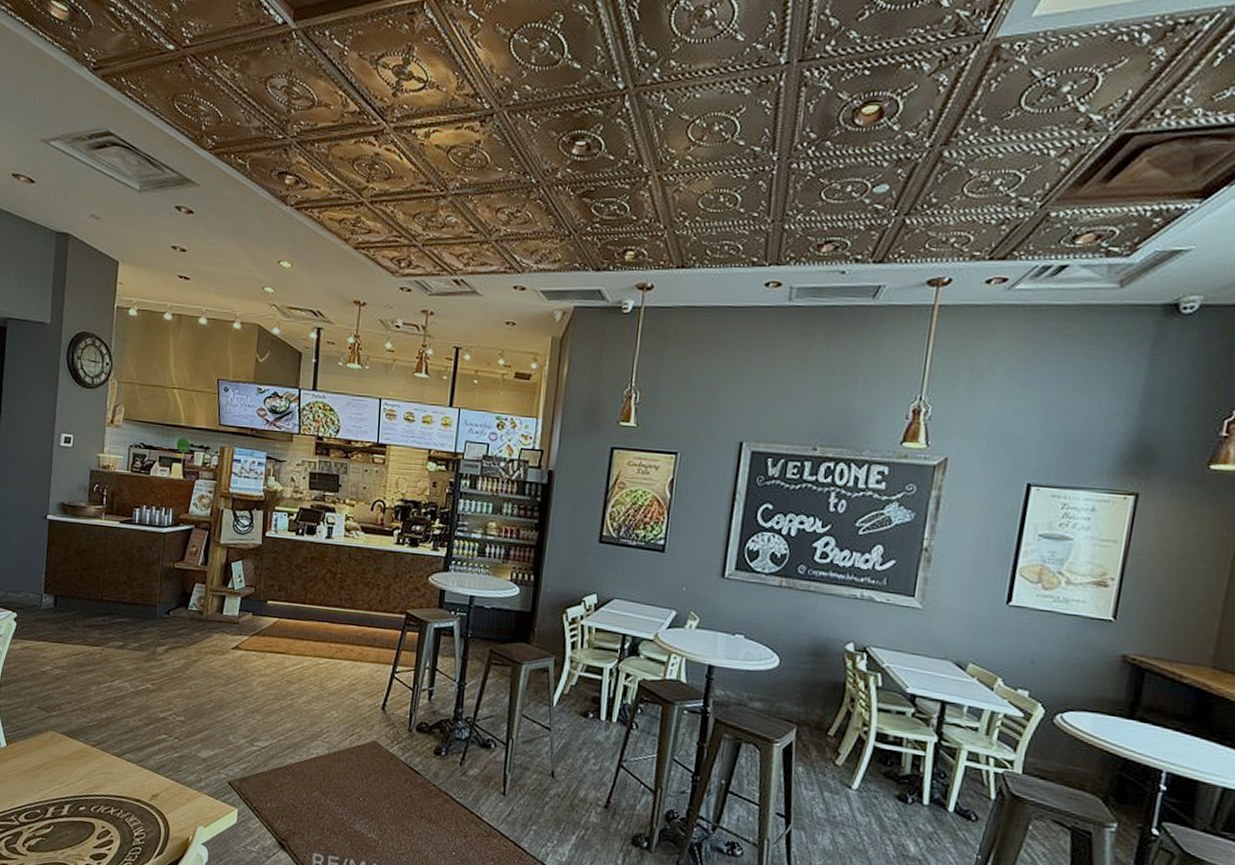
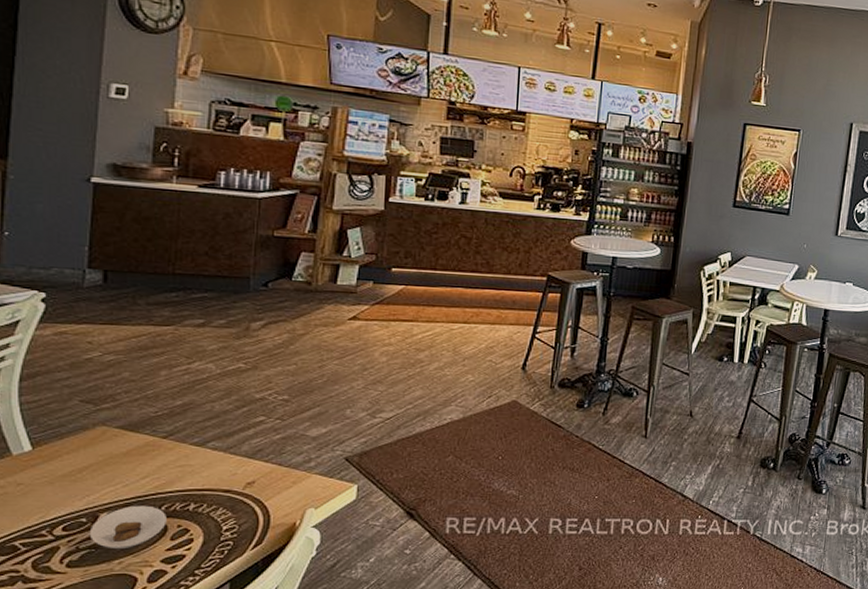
saucer: none [42,804,94,841] -> present [89,505,167,548]

